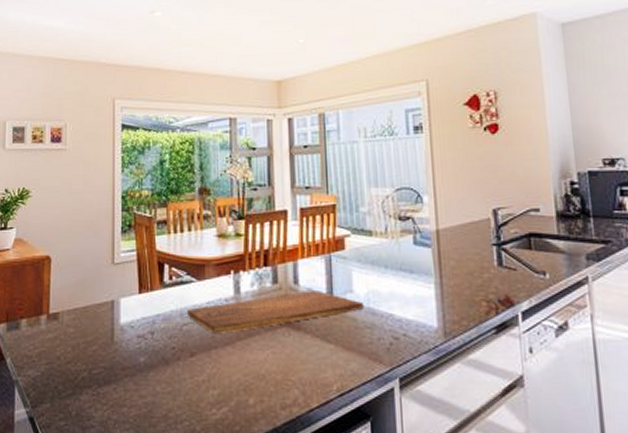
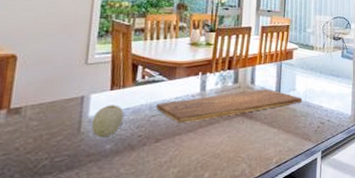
fruit: none [124,310,154,349] -> present [91,105,124,138]

